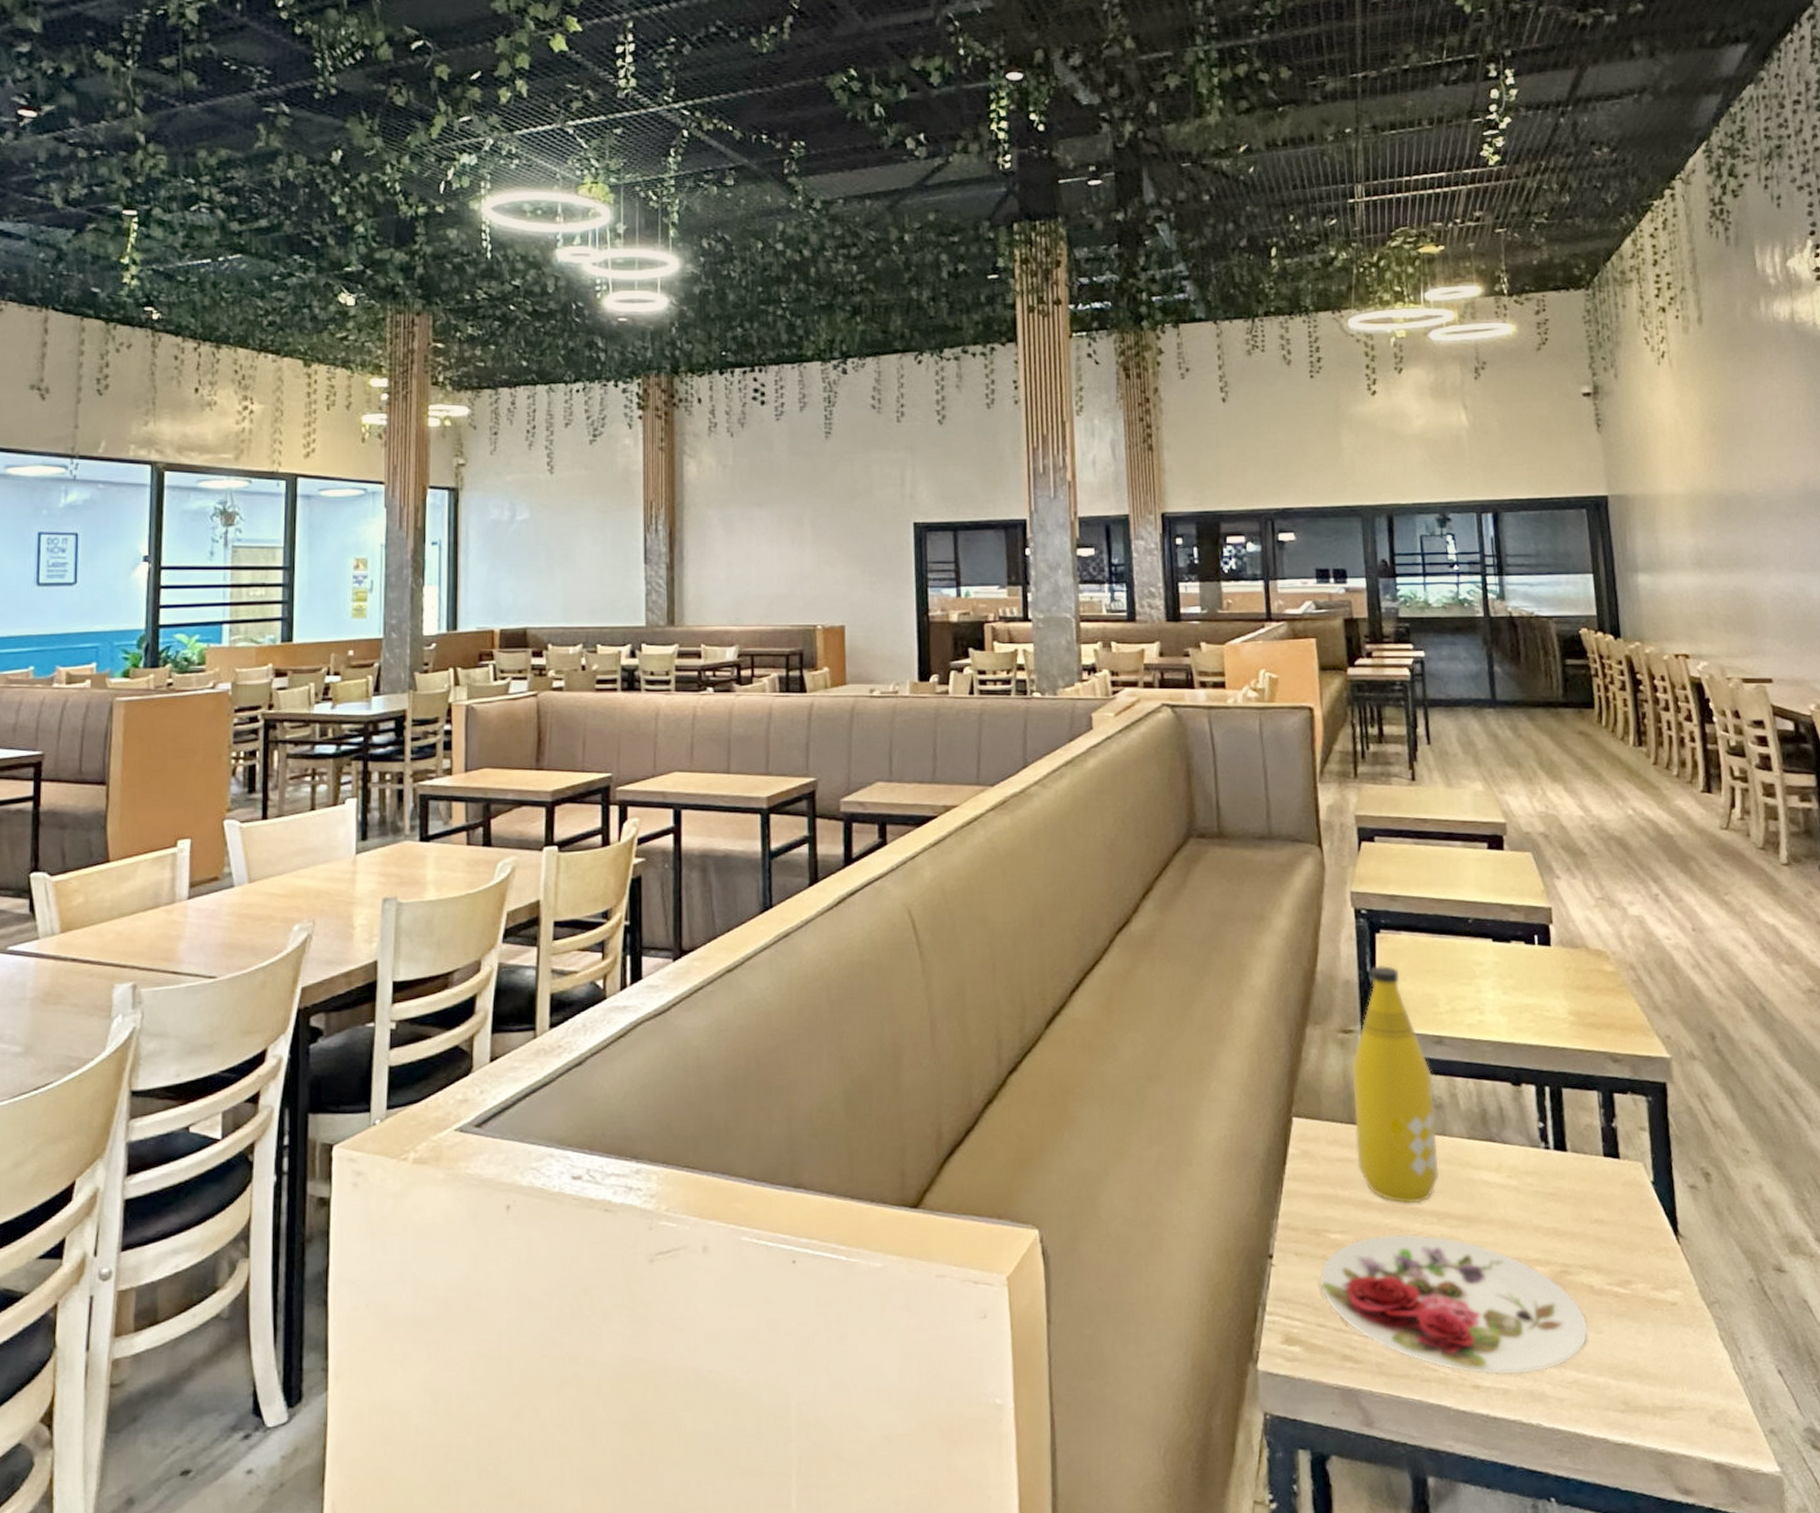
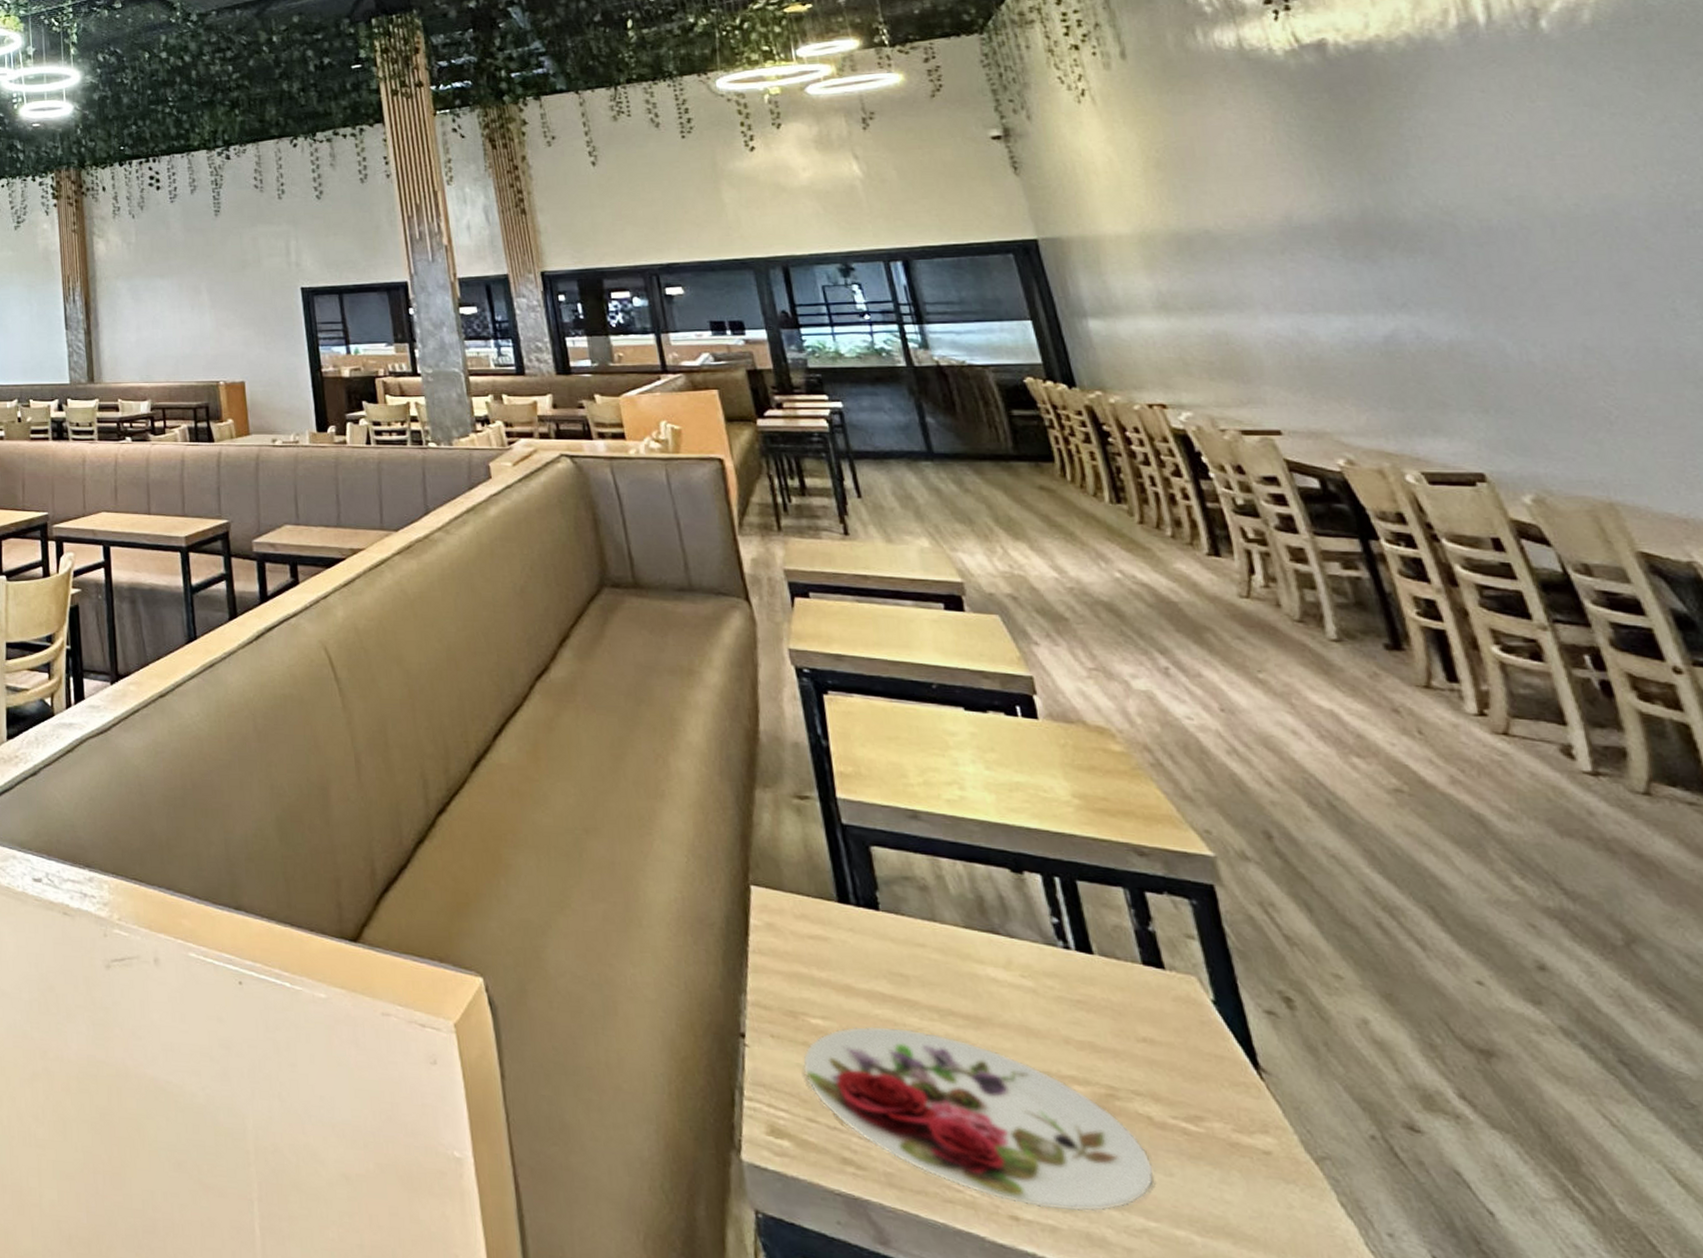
bottle: present [1351,965,1440,1204] -> none [811,728,935,995]

